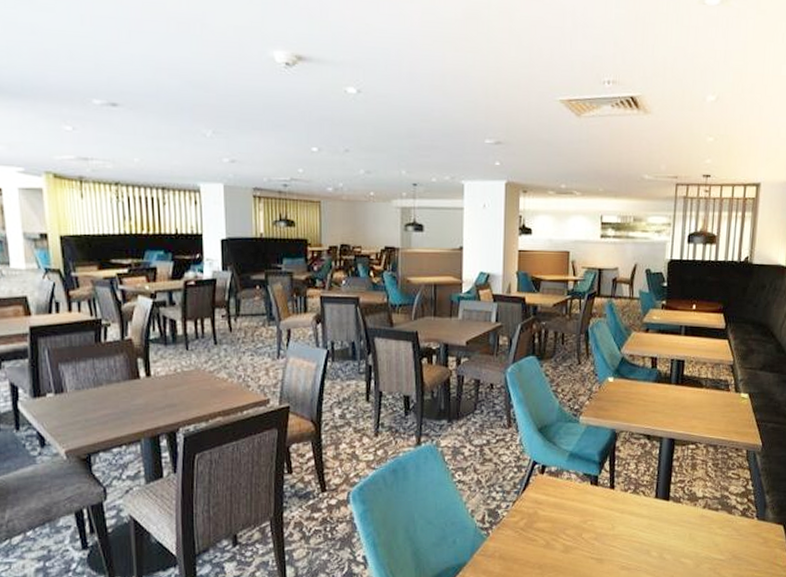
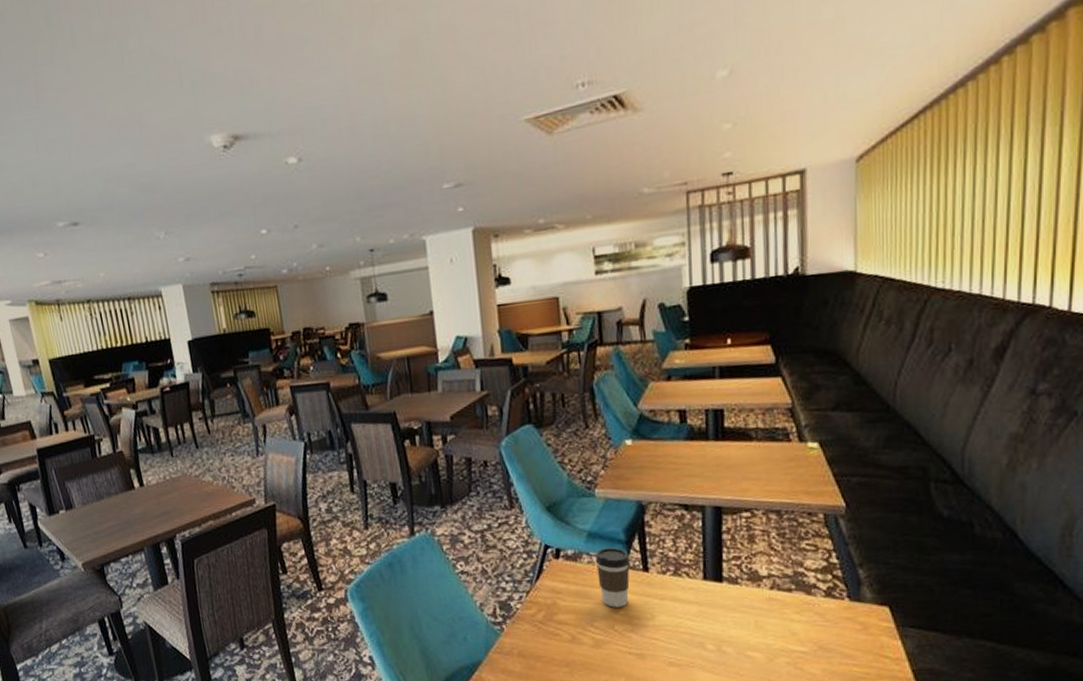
coffee cup: none [573,466,601,518] -> present [595,547,630,608]

